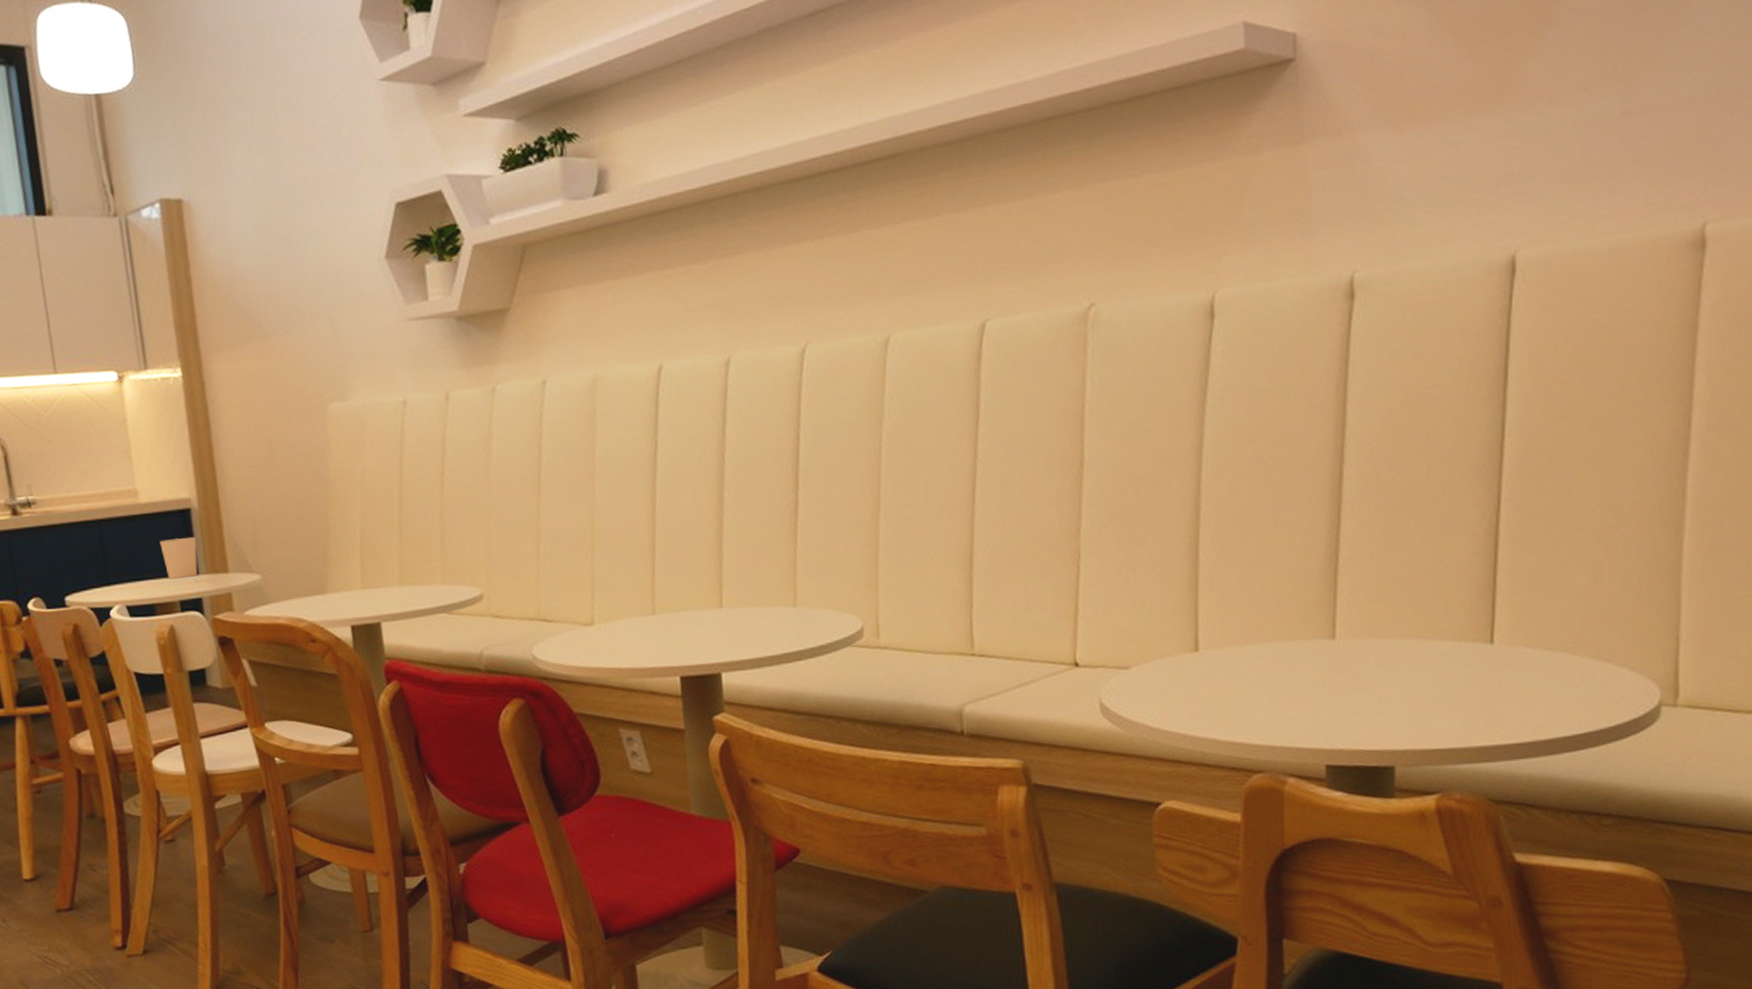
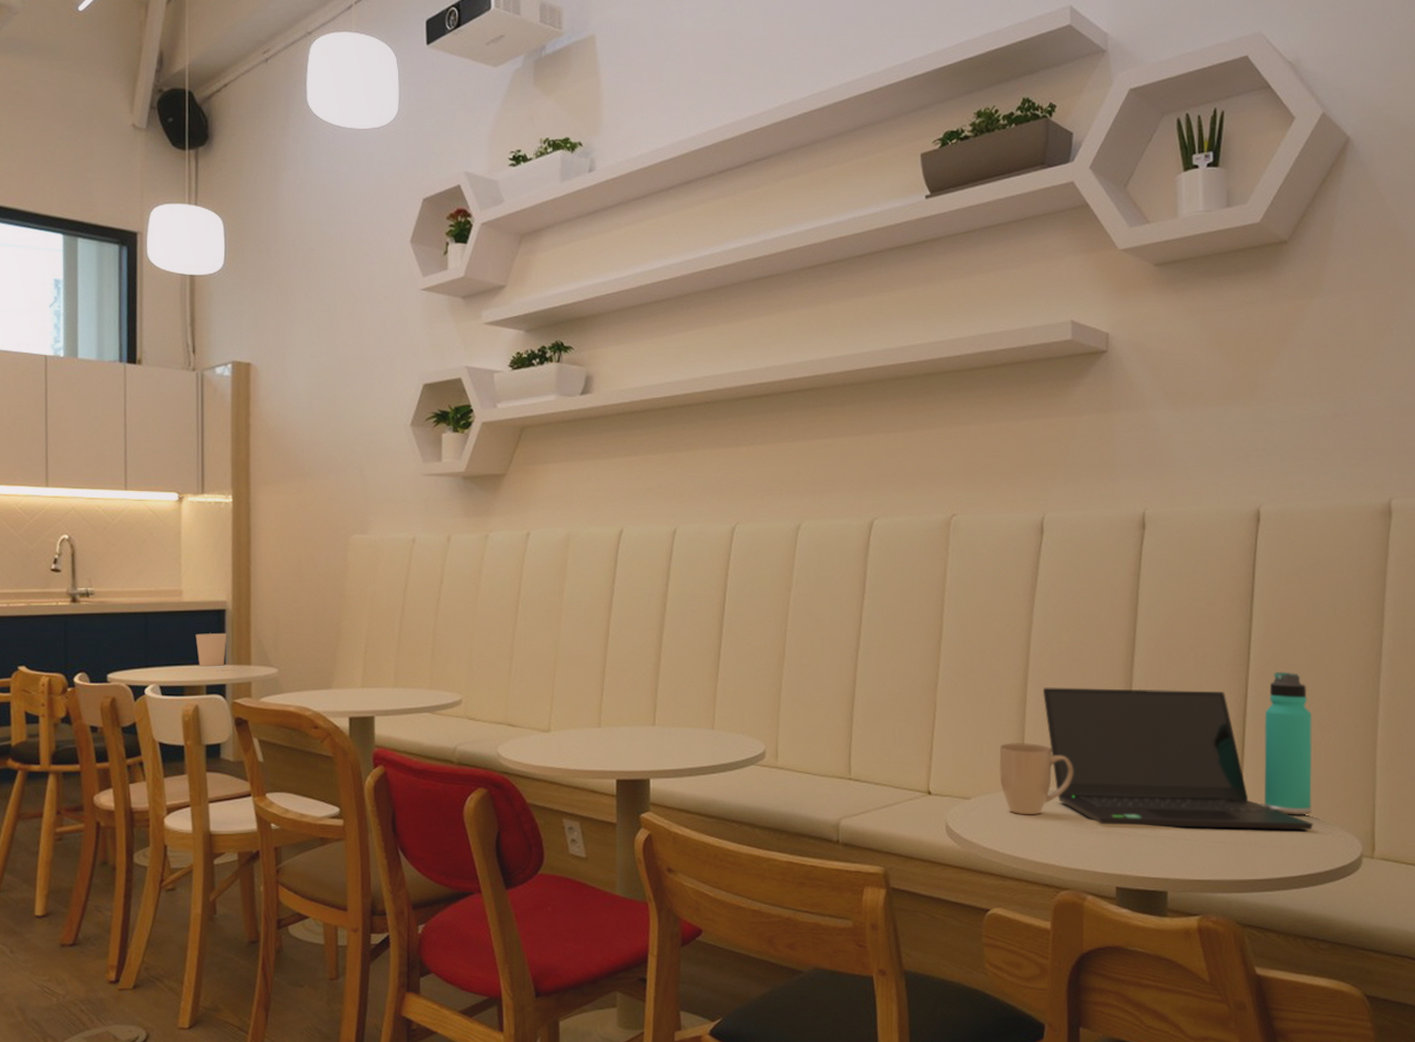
mug: none [1166,592,1265,684] -> present [999,742,1073,815]
laptop: none [1220,506,1593,688] -> present [1042,687,1313,830]
thermos bottle: none [1523,472,1592,659] -> present [1263,671,1313,815]

